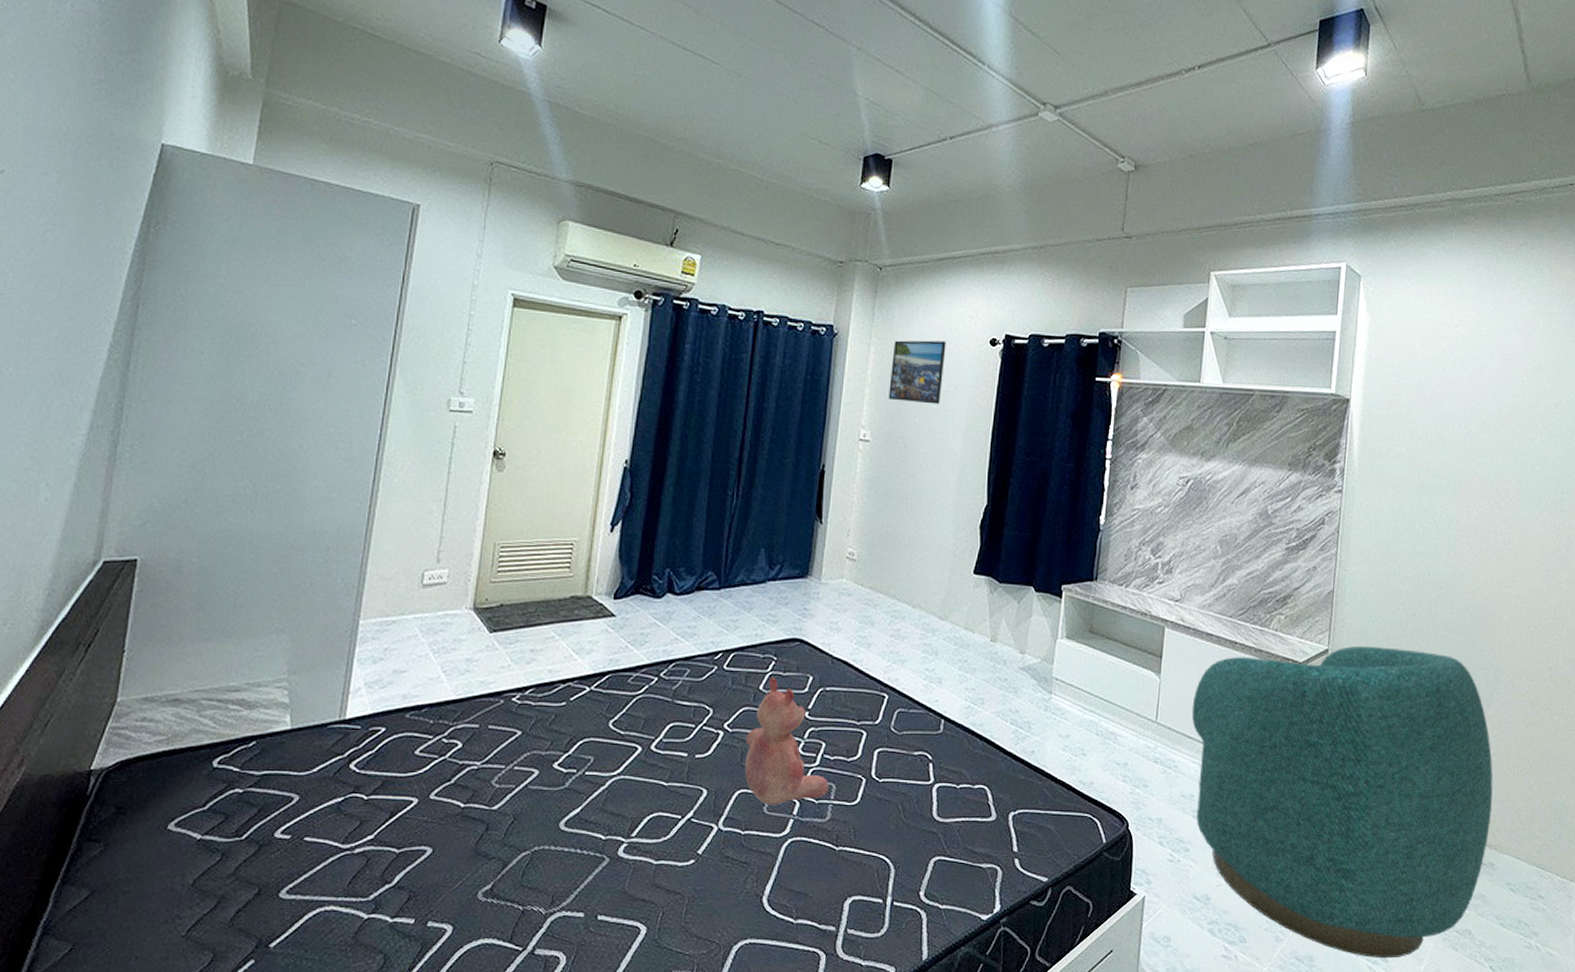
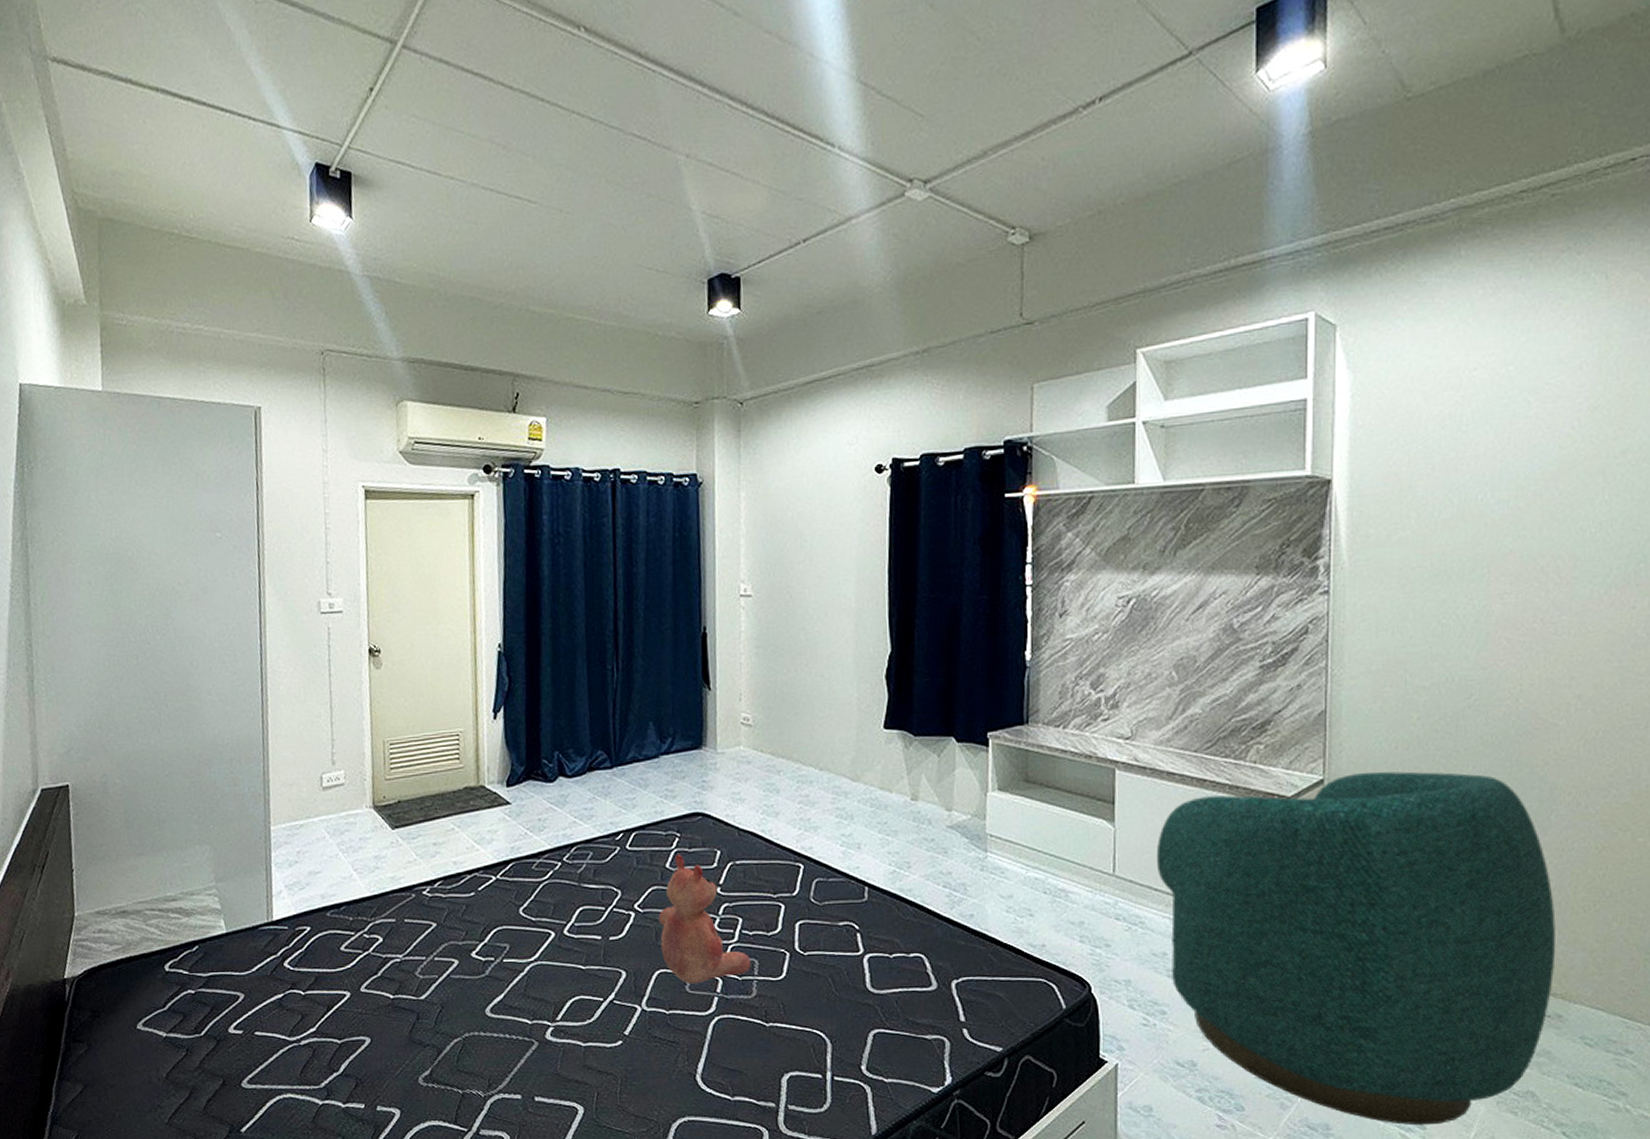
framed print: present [888,340,946,404] -> none [766,475,826,548]

